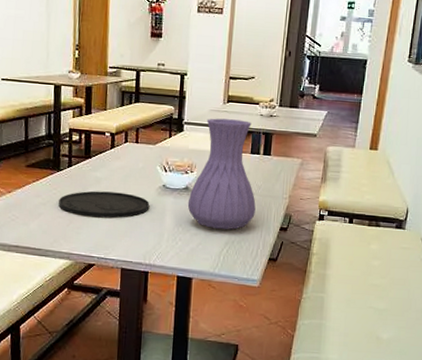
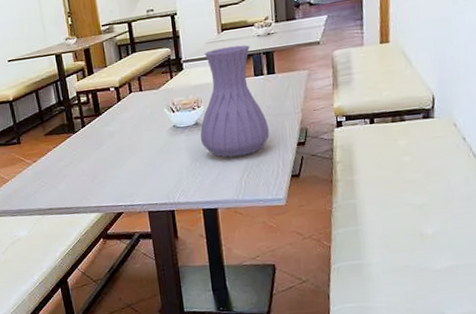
plate: present [59,191,150,218] -> none [79,140,165,170]

